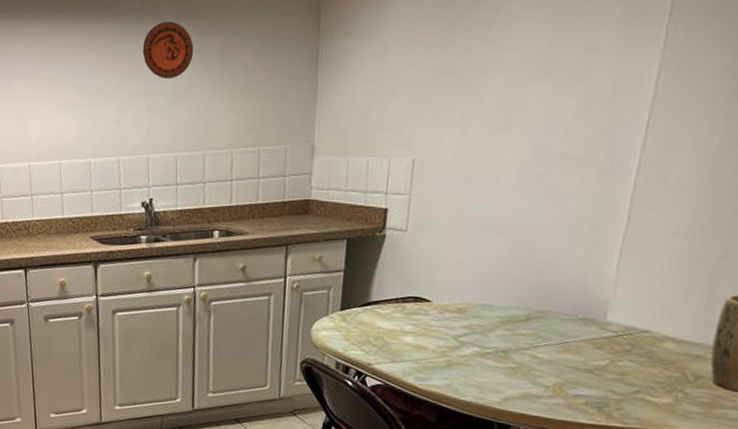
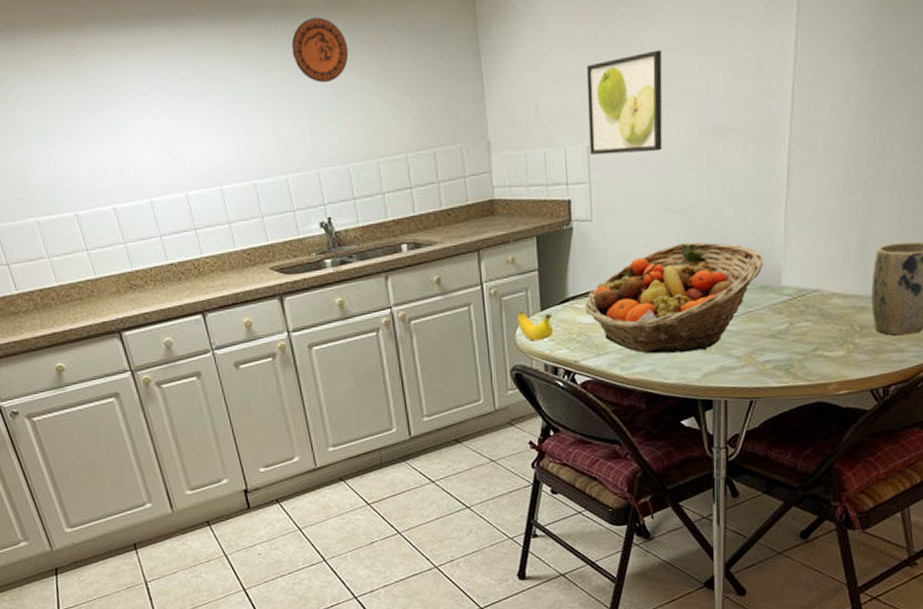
banana: none [315,308,351,339] -> present [518,311,553,341]
fruit basket: none [386,264,590,374] -> present [585,242,765,354]
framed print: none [414,74,505,172] -> present [586,49,663,155]

